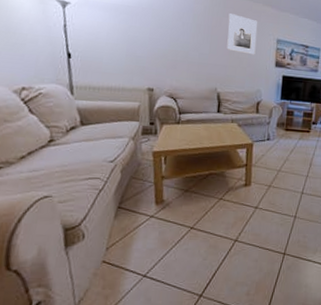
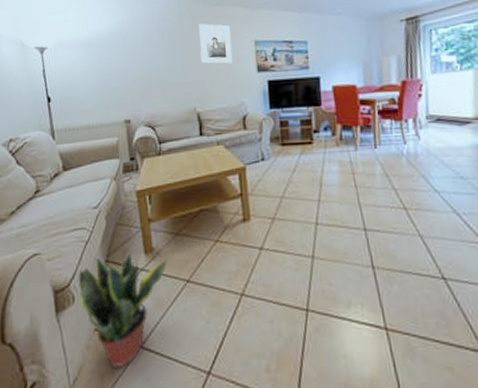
potted plant: none [89,202,175,291] -> present [79,252,167,368]

